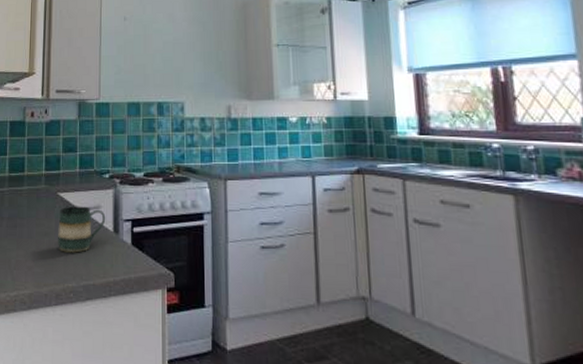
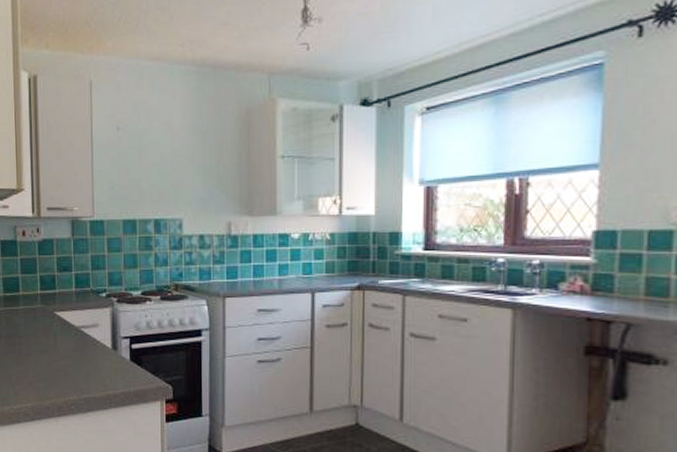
mug: present [58,206,106,253] -> none [56,324,104,369]

